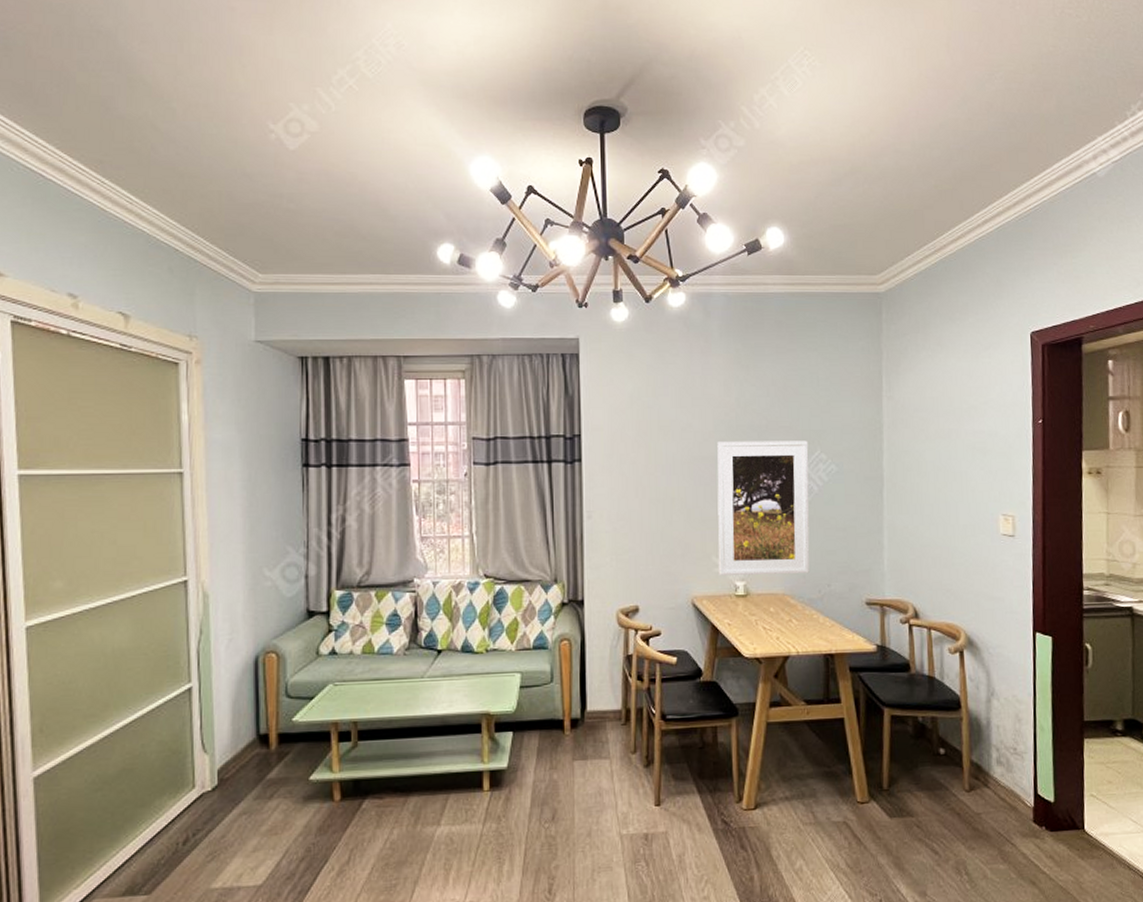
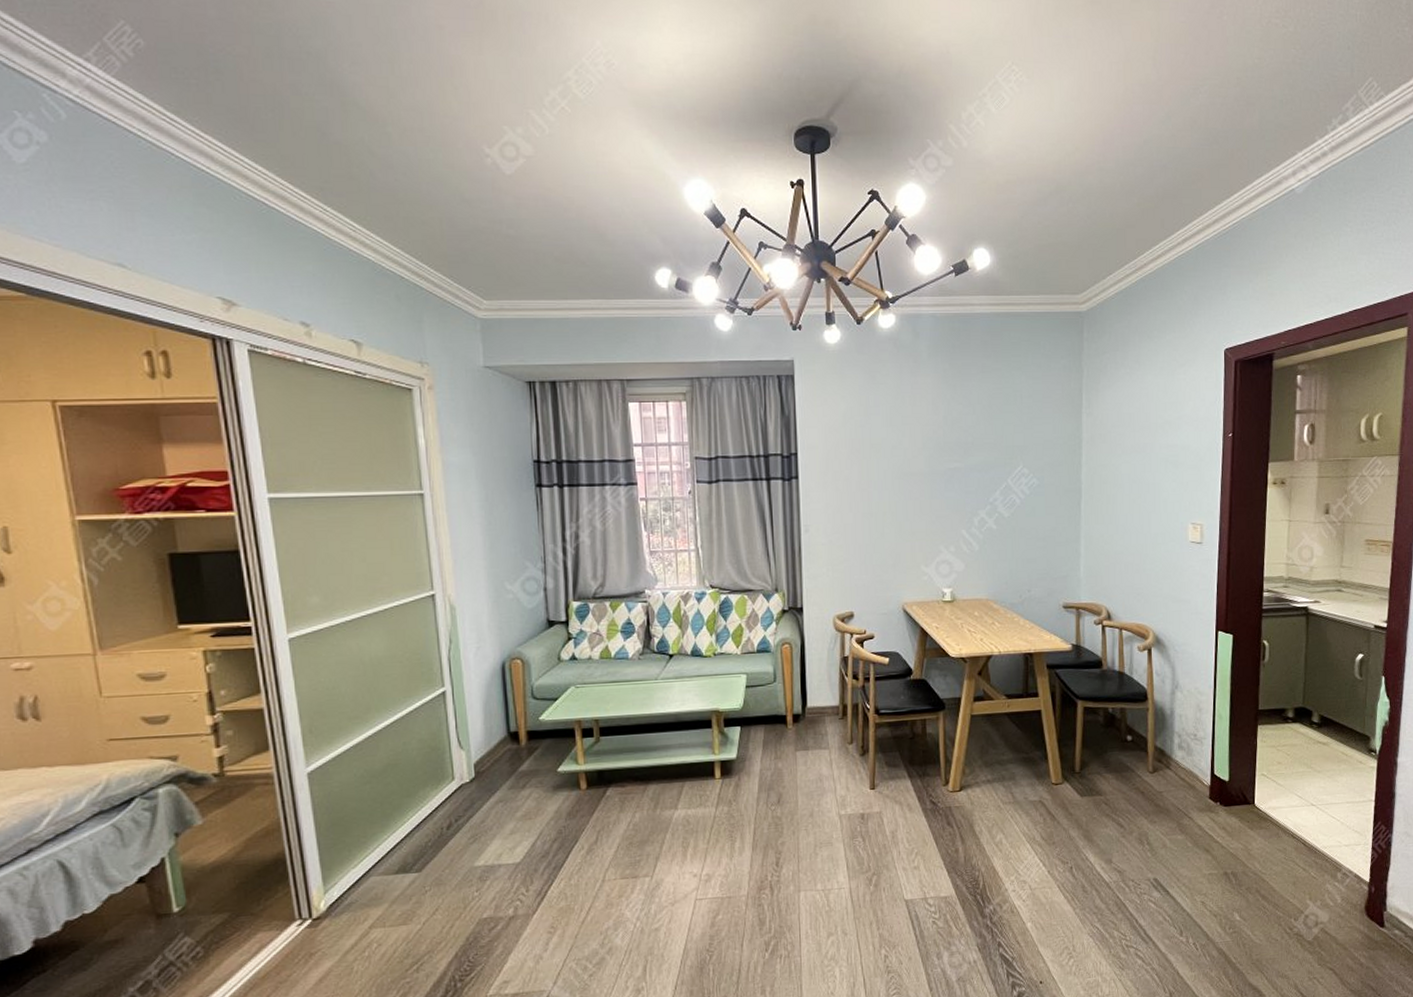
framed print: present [717,440,810,575] -> none [926,456,1012,583]

